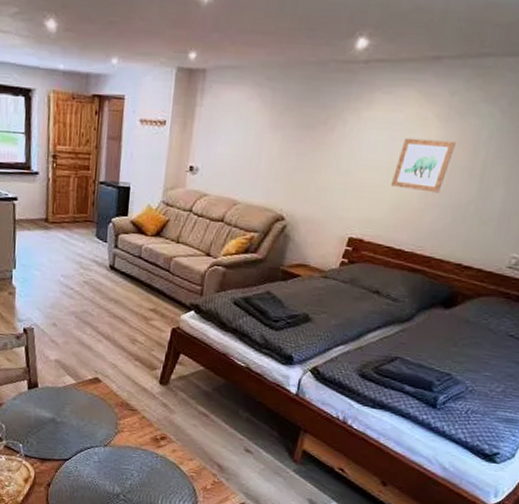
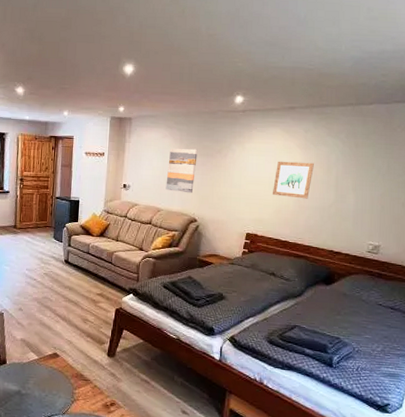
wall art: none [246,115,295,182] -> present [166,148,198,194]

